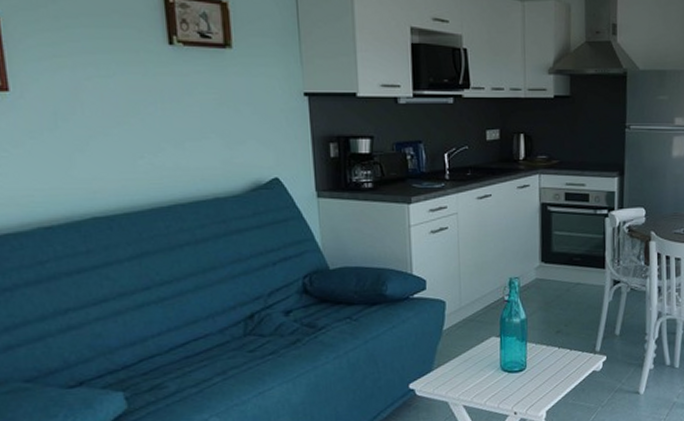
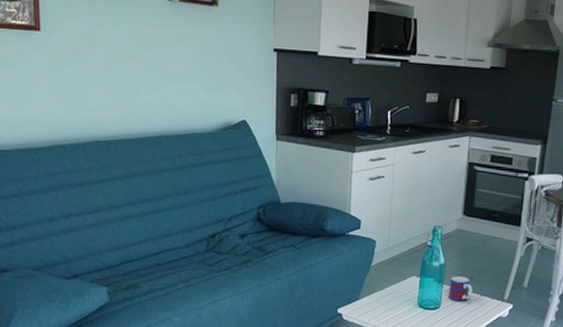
mug: none [533,331,561,360] -> present [448,276,473,302]

